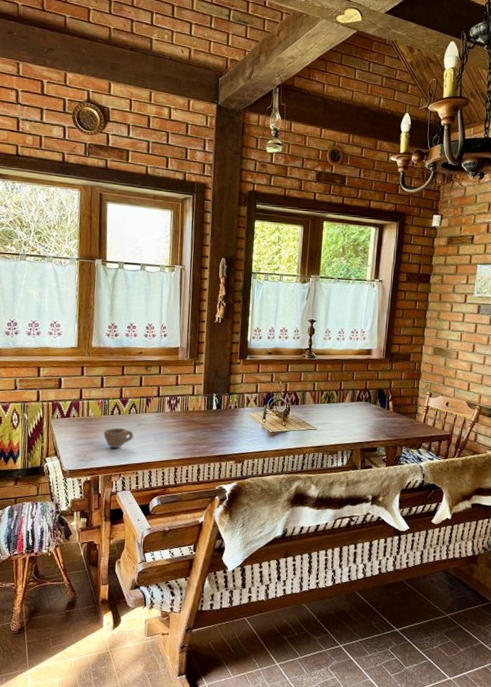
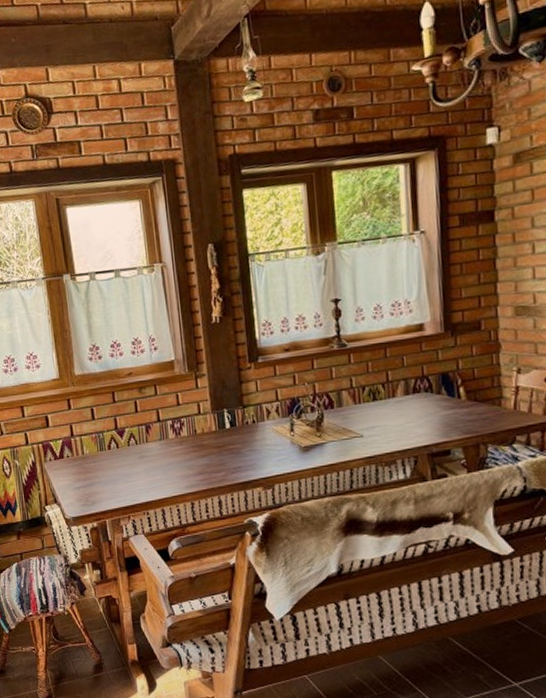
cup: present [103,427,134,449] -> none [103,463,138,488]

